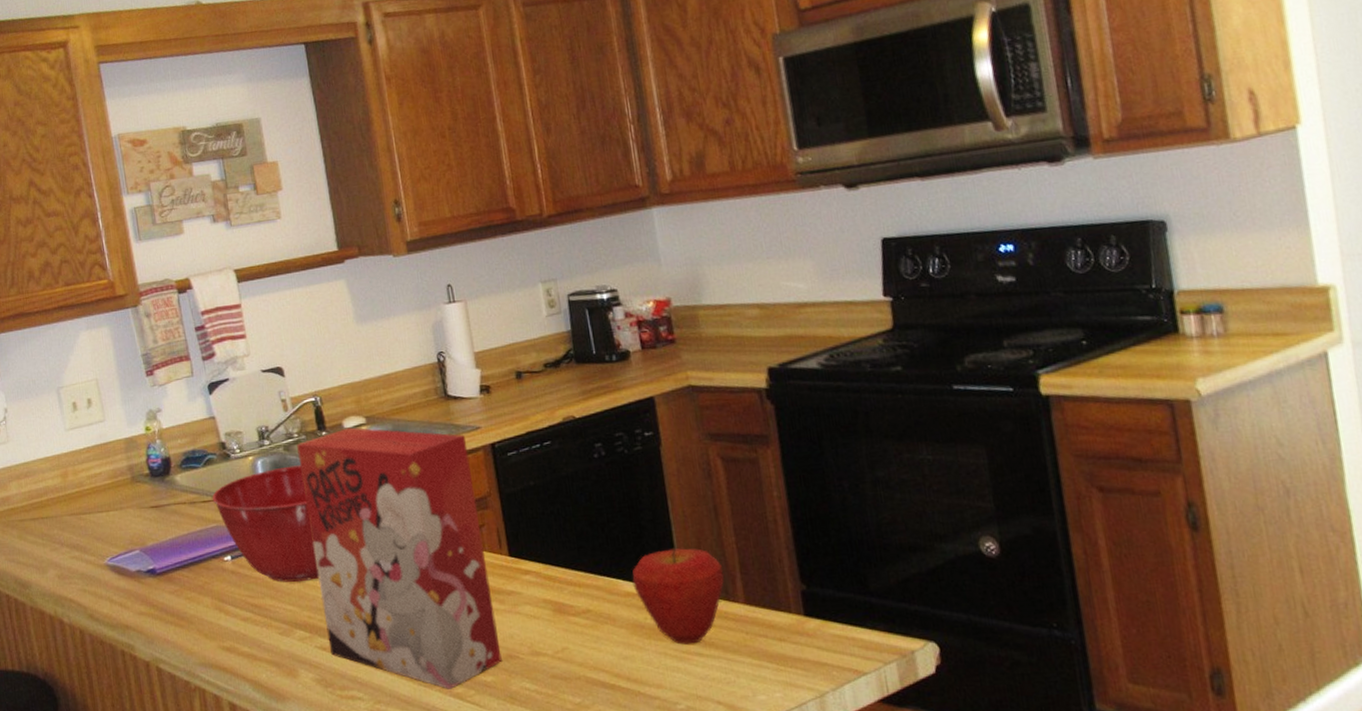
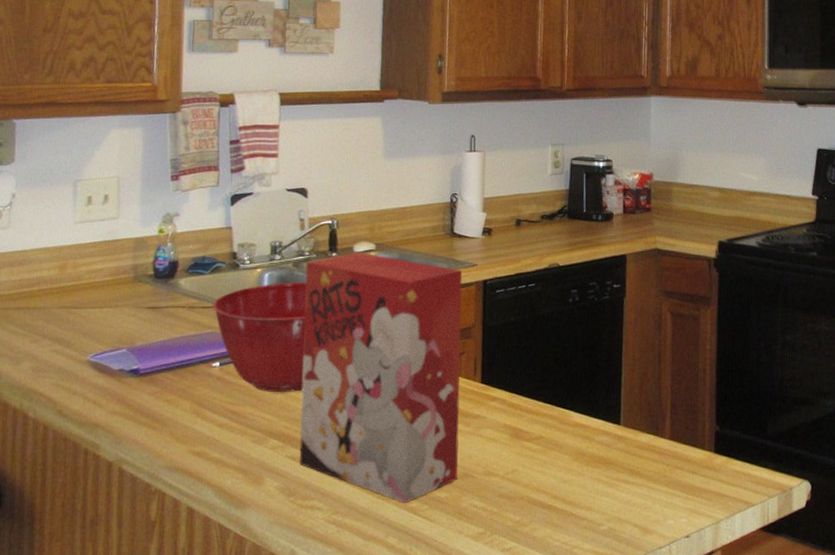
apple: present [632,547,725,645] -> none [582,386,658,472]

